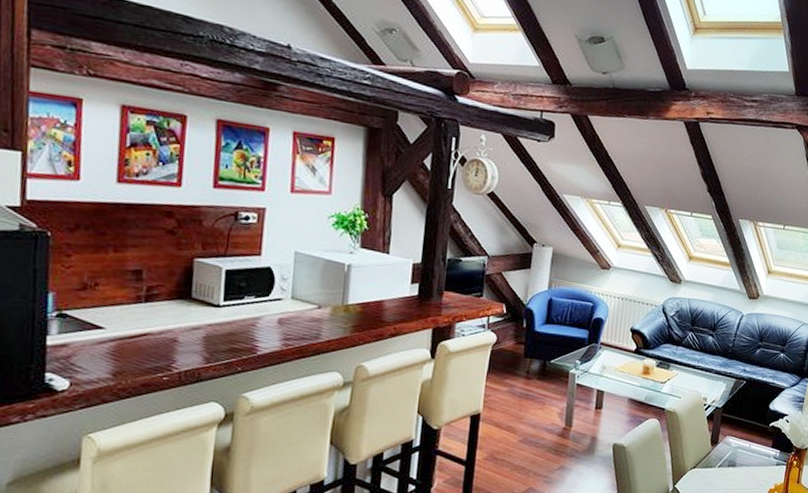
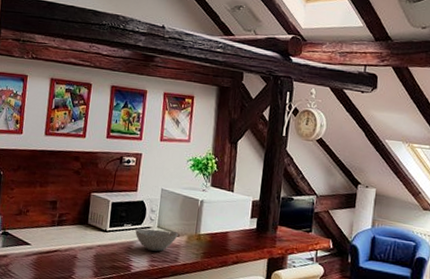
bowl: none [260,301,320,328] -> present [135,228,178,252]

